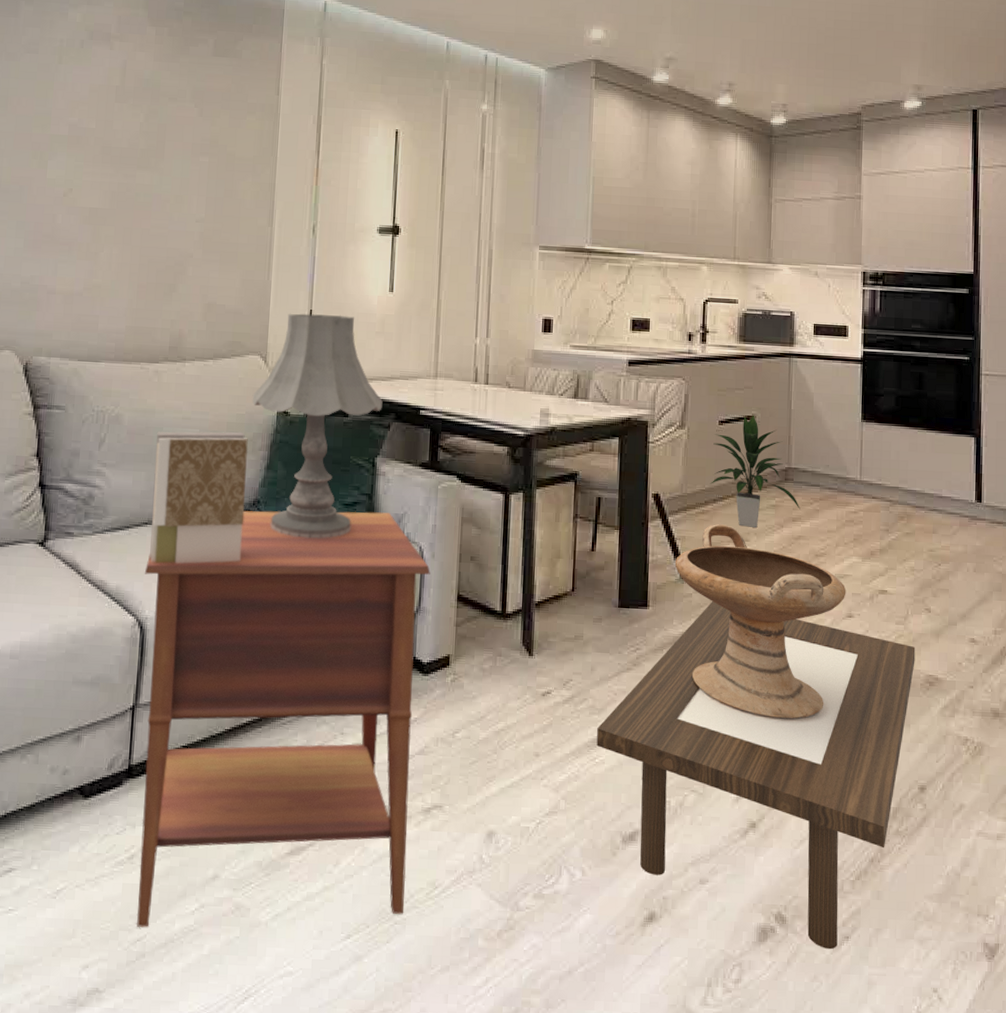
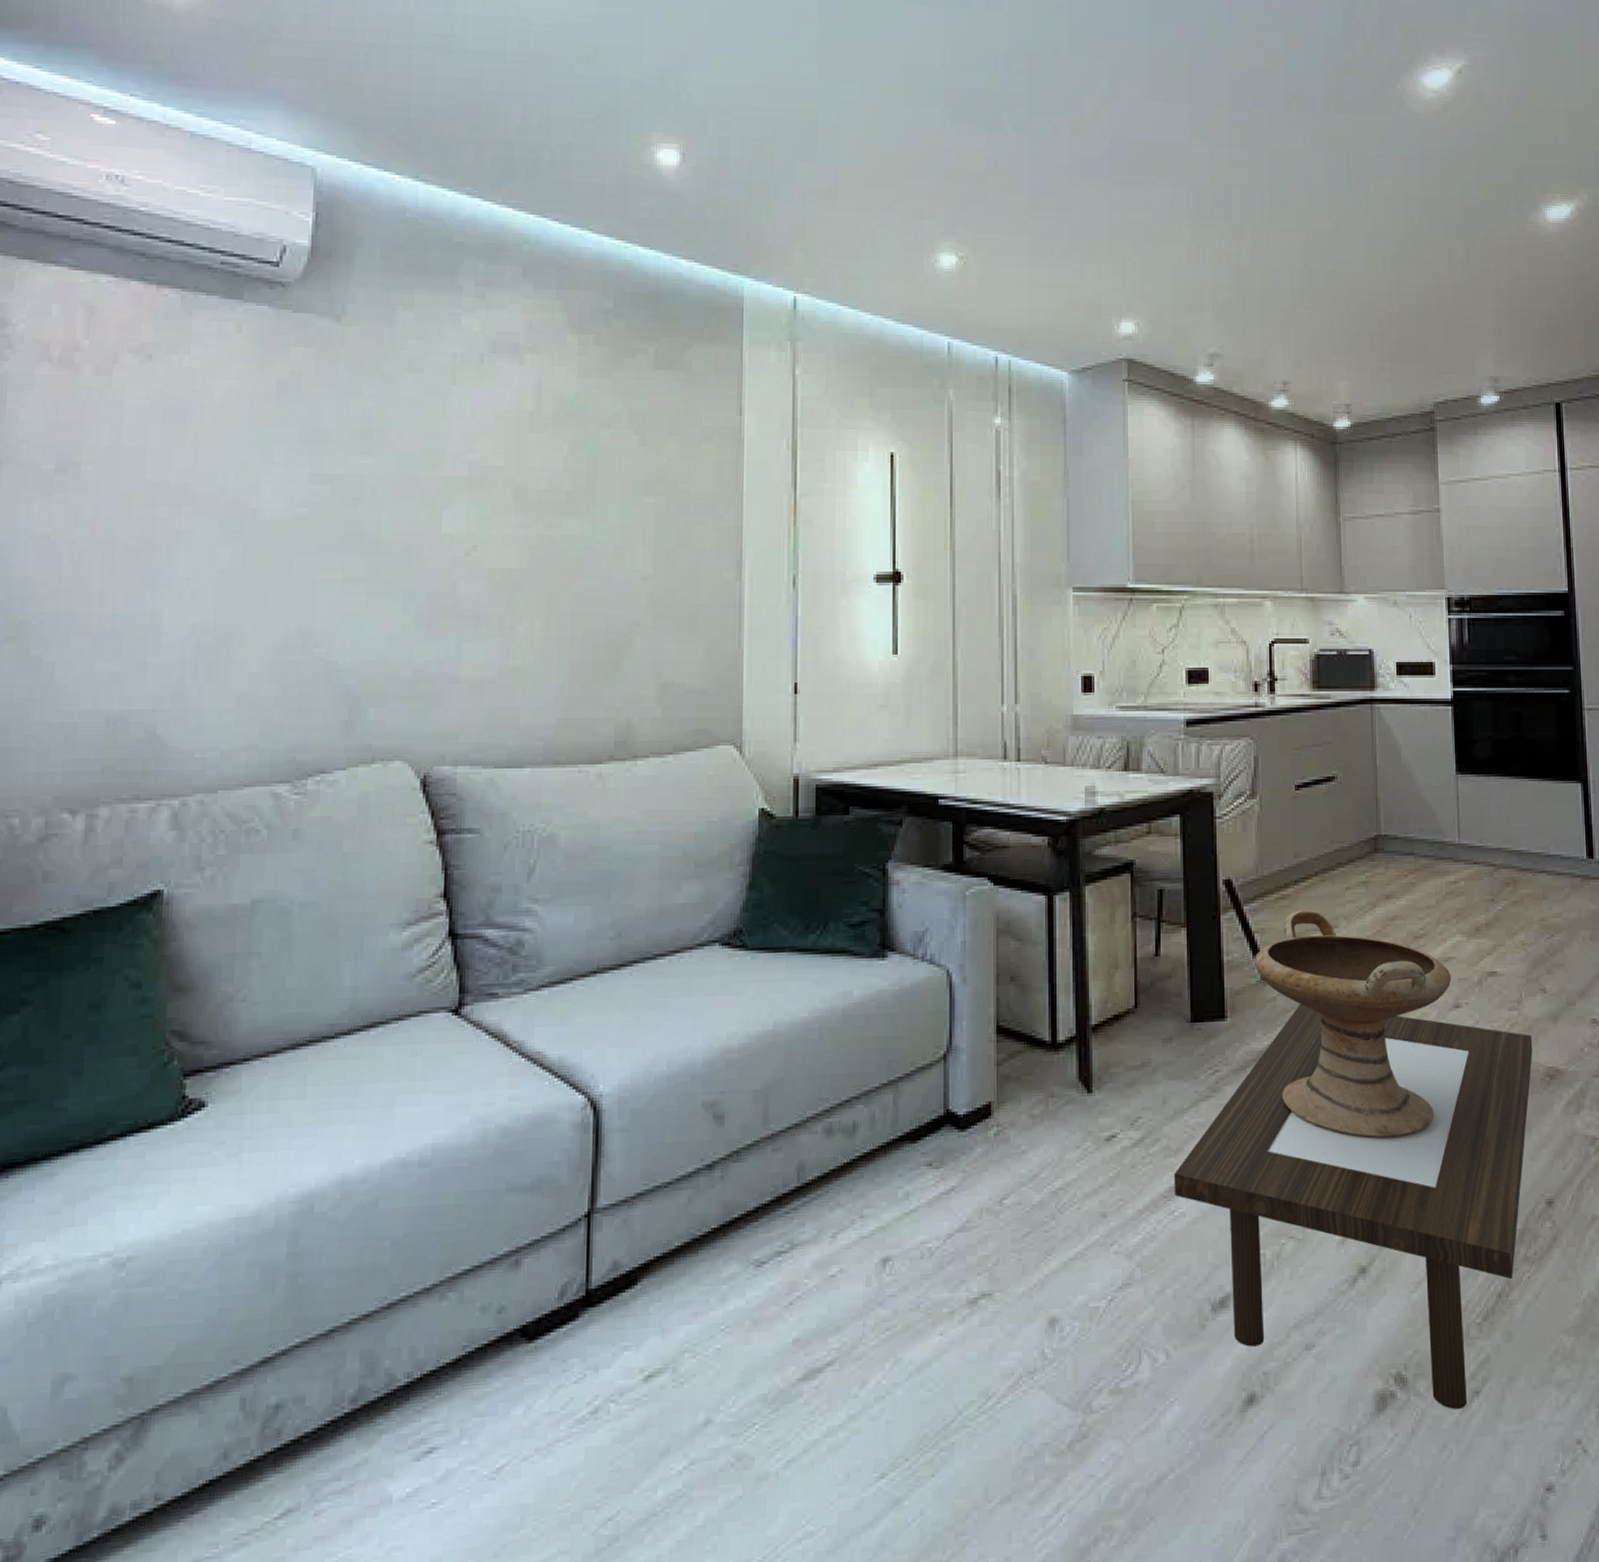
nightstand: present [136,511,430,927] -> none [595,931,962,1502]
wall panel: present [150,431,248,564] -> none [601,844,724,1023]
table lamp: present [252,313,383,539] -> none [726,687,892,973]
indoor plant: present [710,415,800,528] -> none [1289,775,1394,910]

